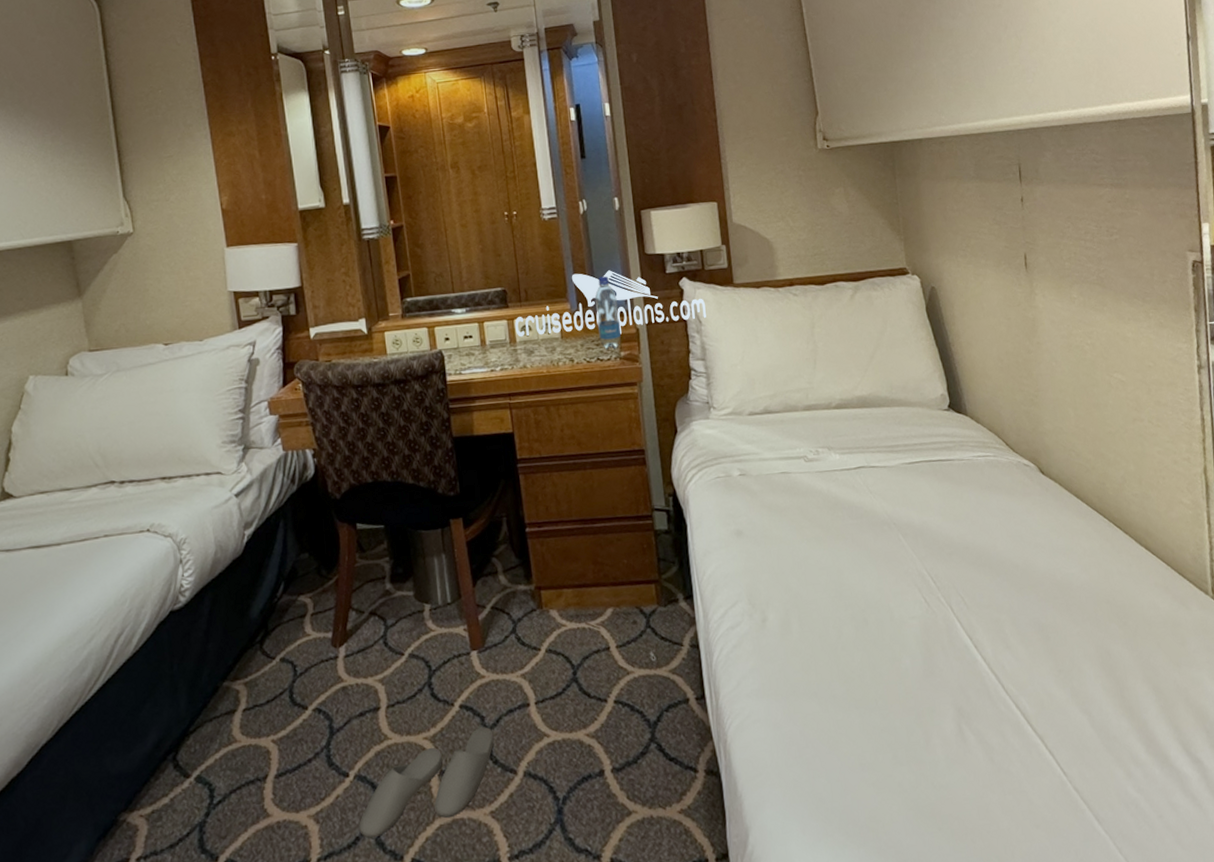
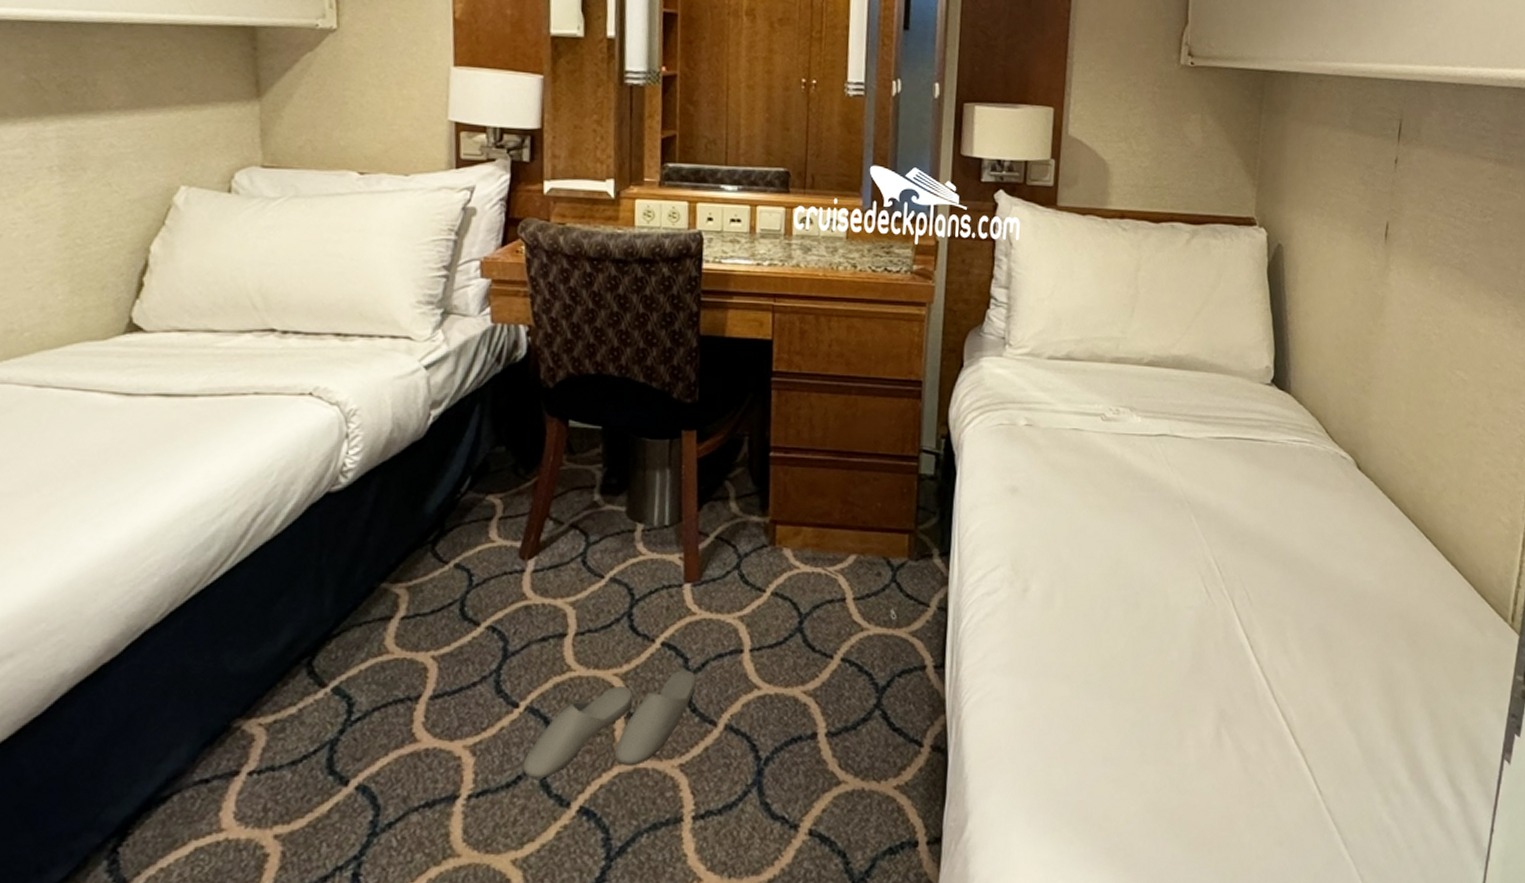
bottle: present [594,276,622,349] -> none [891,174,919,260]

